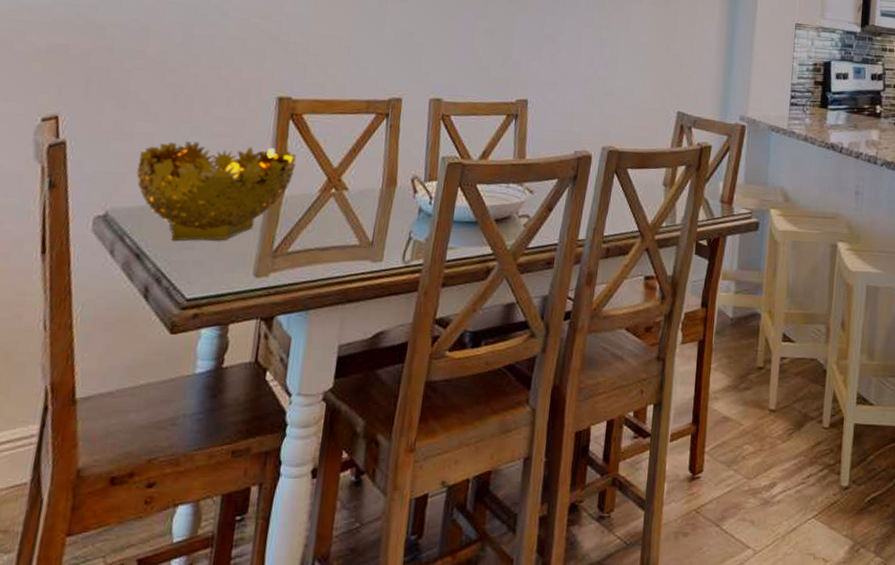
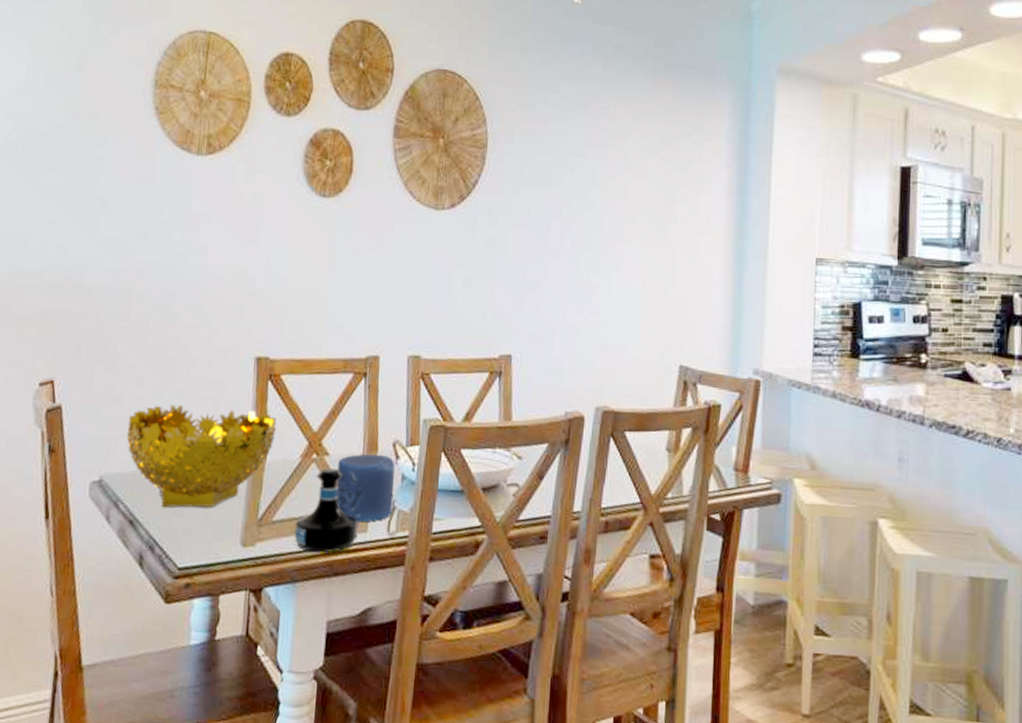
tequila bottle: none [309,202,375,282] -> present [294,468,359,553]
candle: none [353,188,413,253] -> present [336,454,395,523]

